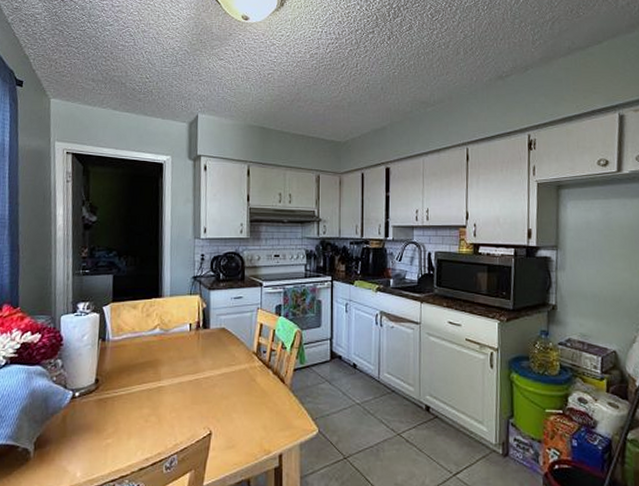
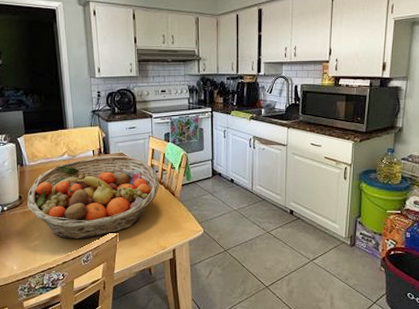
fruit basket: none [103,330,267,439] -> present [26,155,159,240]

